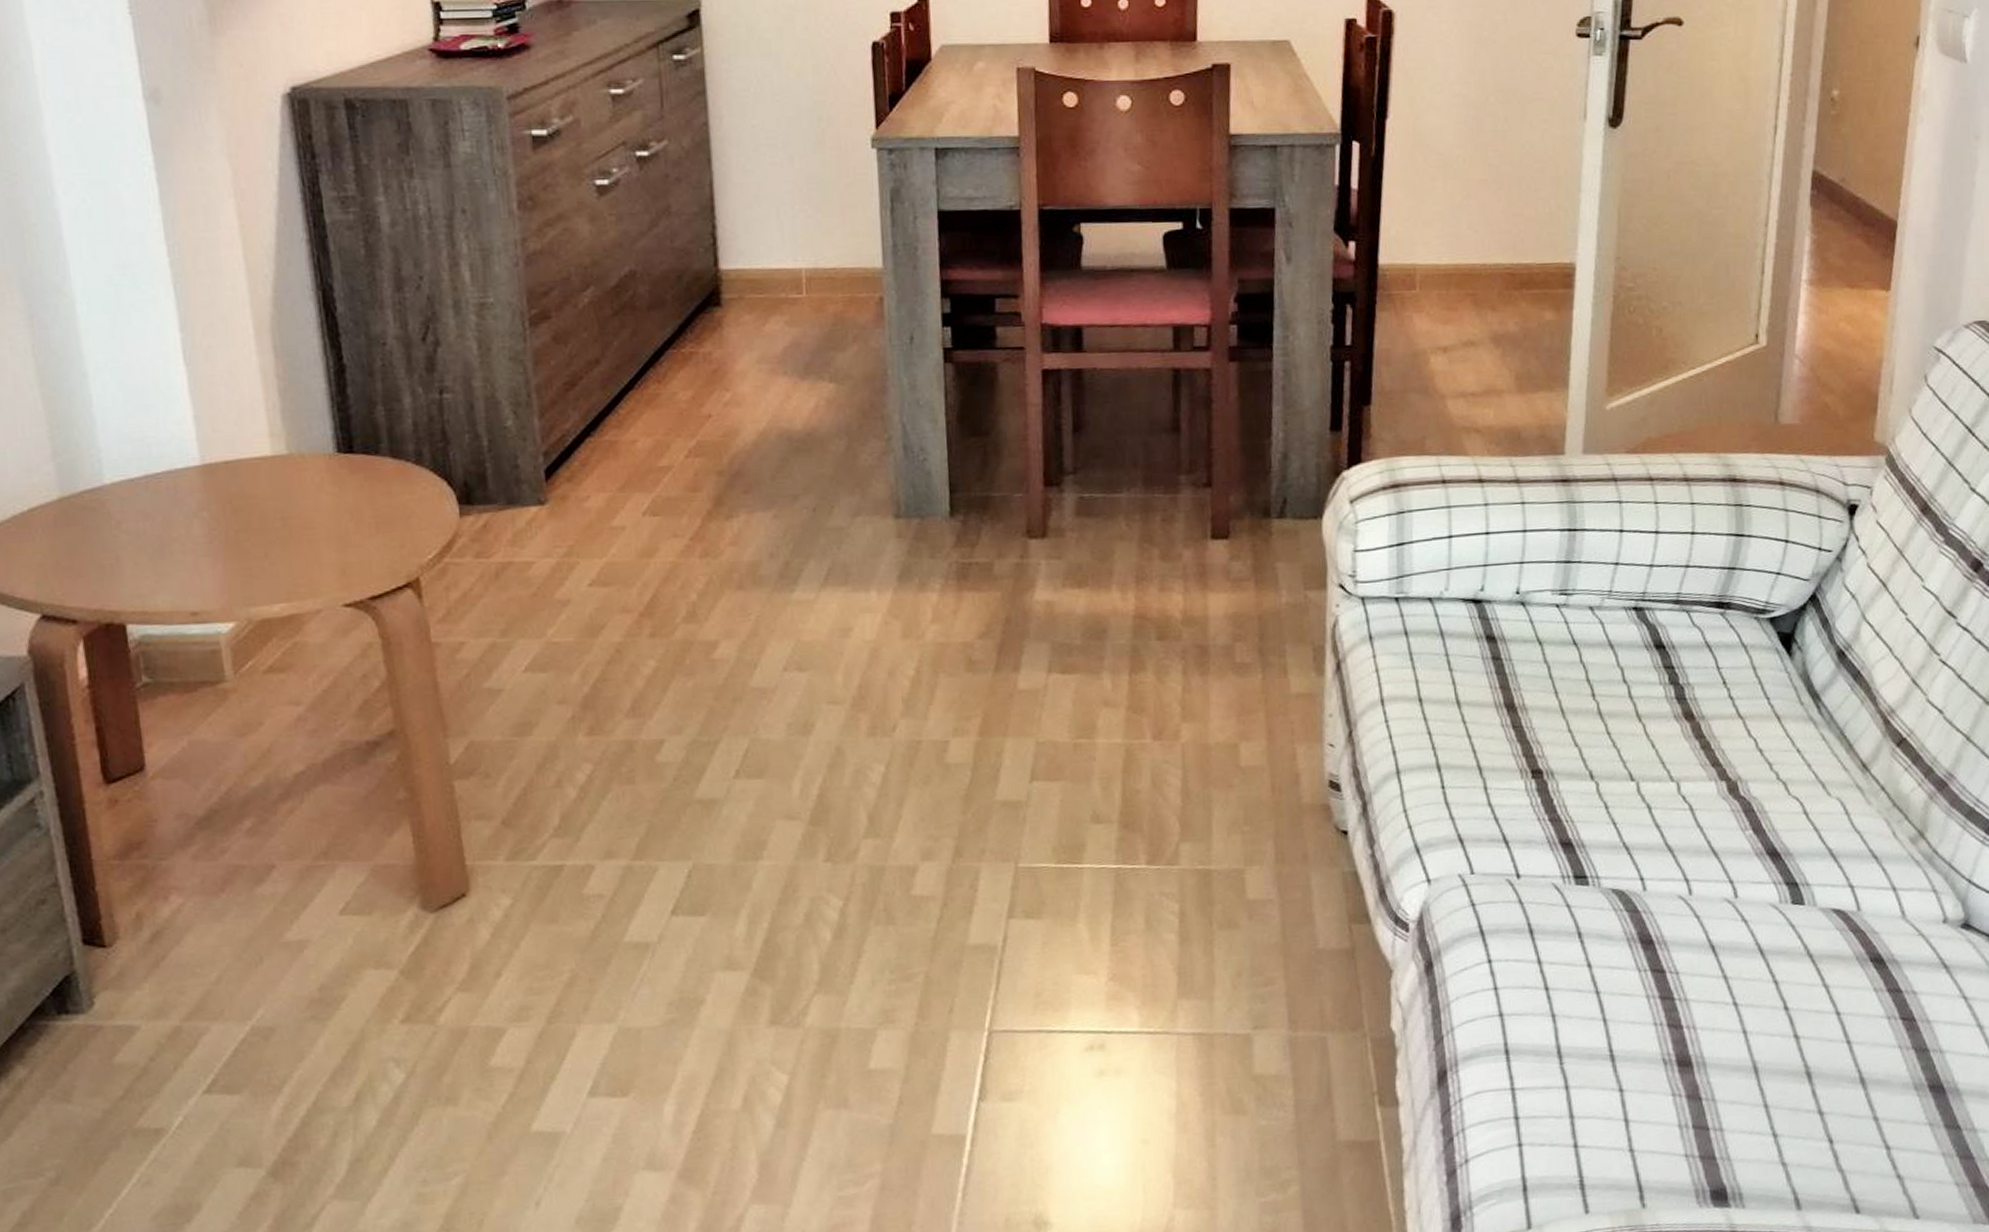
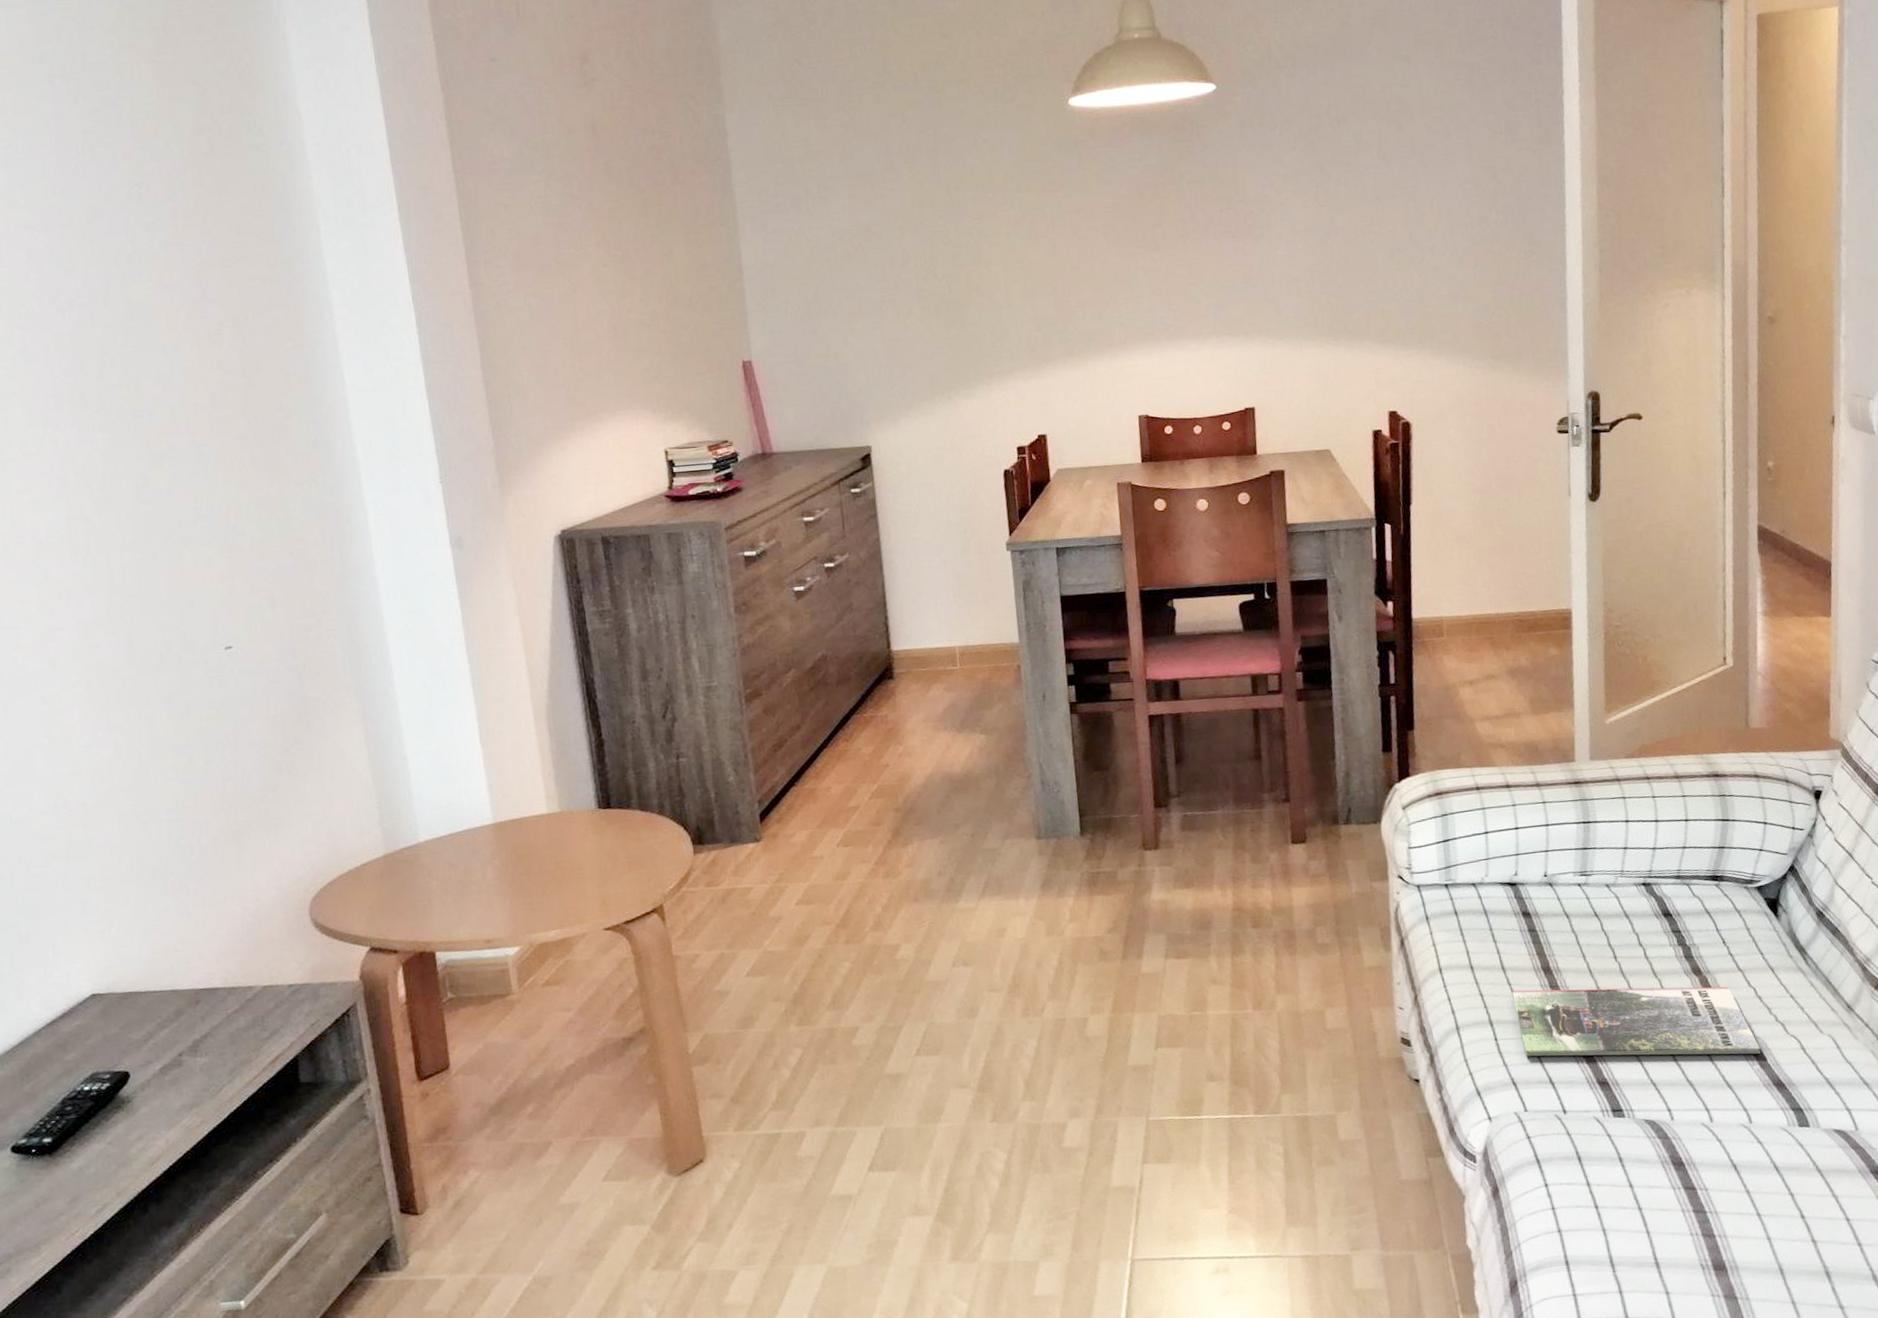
magazine: none [1467,729,1756,817] -> present [1512,986,1761,1057]

